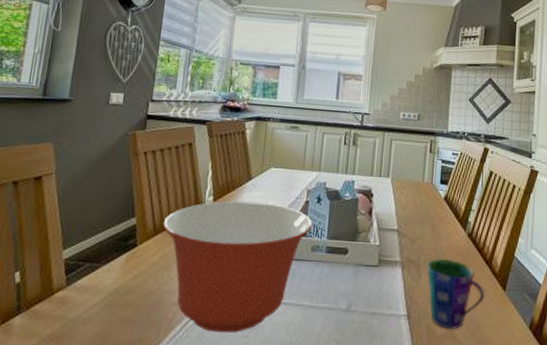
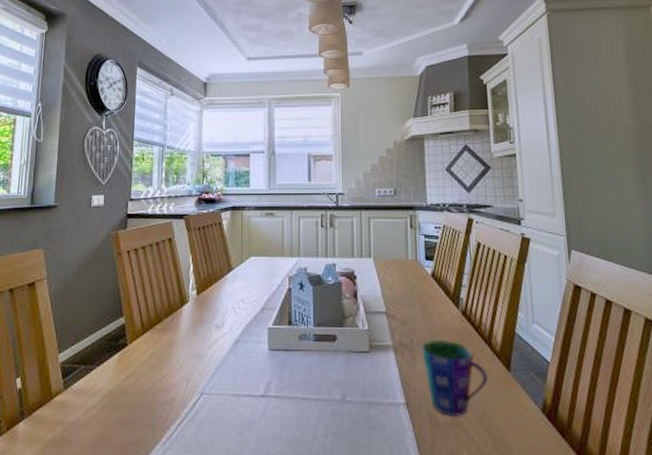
mixing bowl: present [163,201,313,333] -> none [150,293,297,431]

